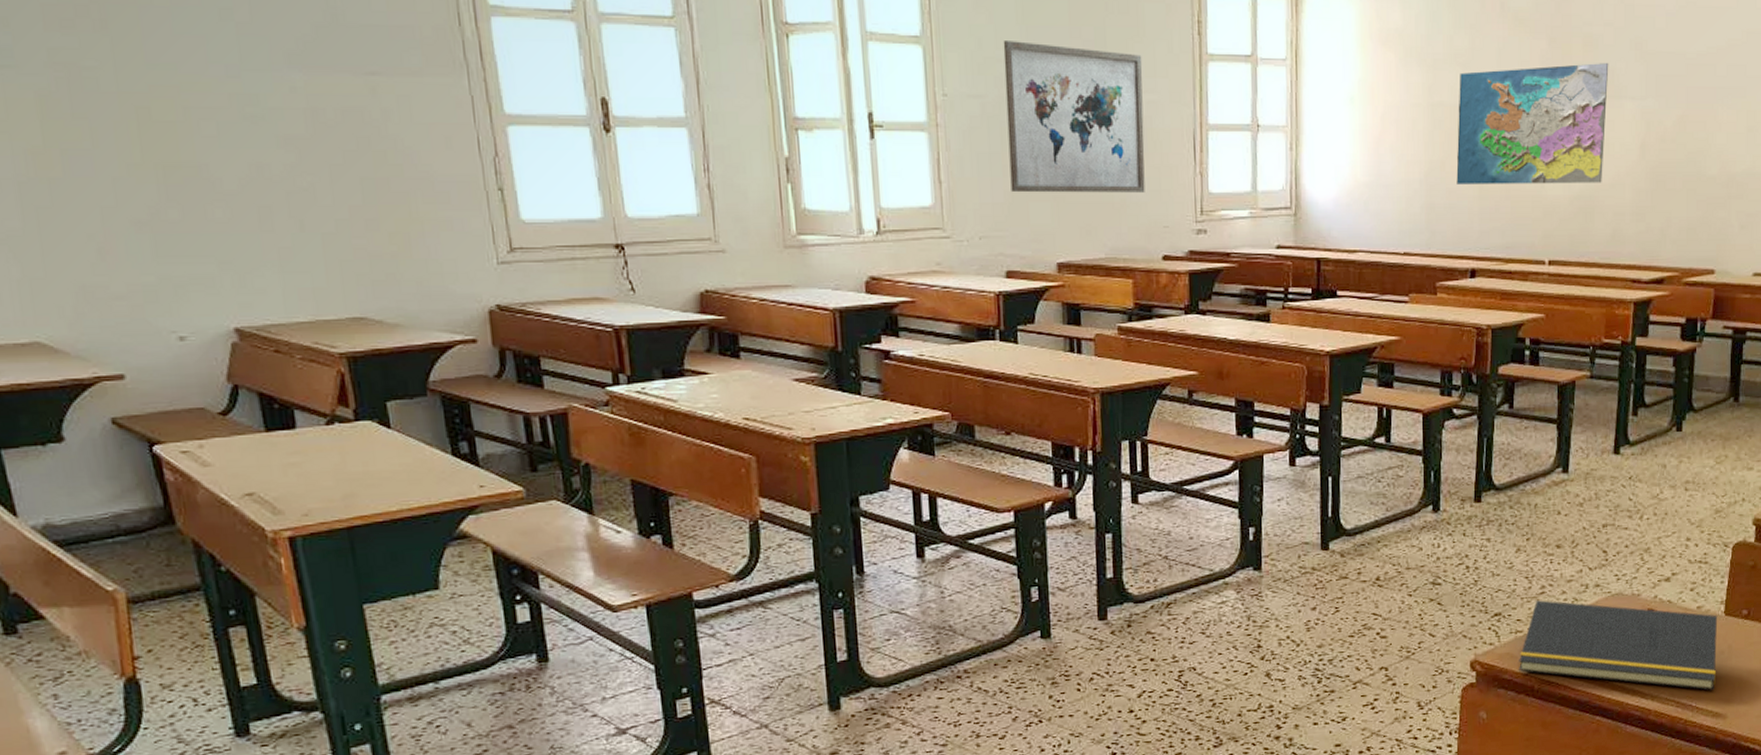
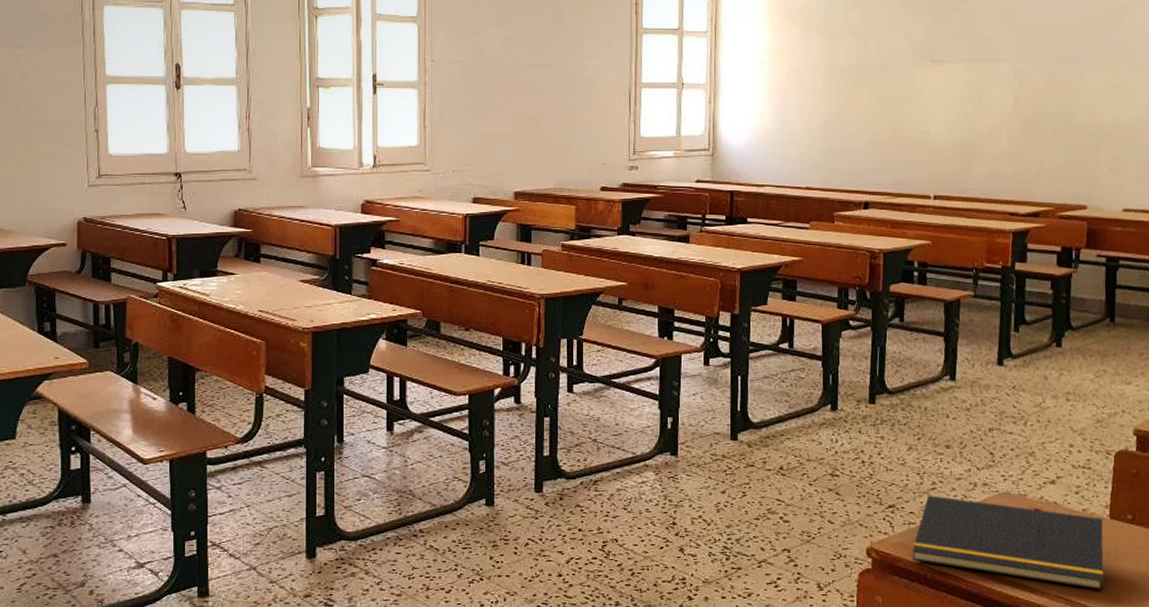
wall art: present [1003,41,1145,193] -> none [480,20,590,136]
map: present [1456,63,1609,184] -> none [851,33,984,132]

